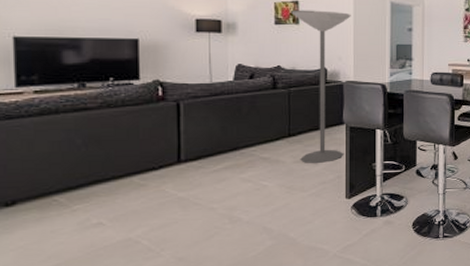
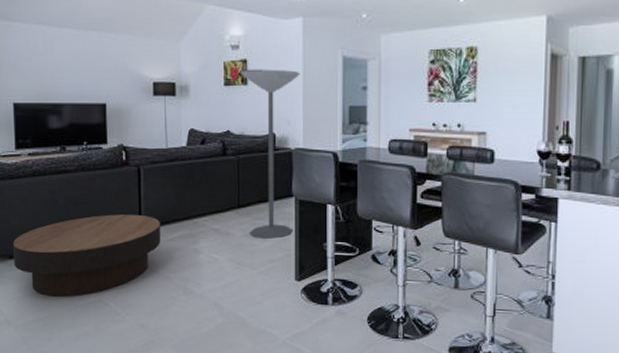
coffee table: none [11,149,203,242] -> present [13,214,160,297]

